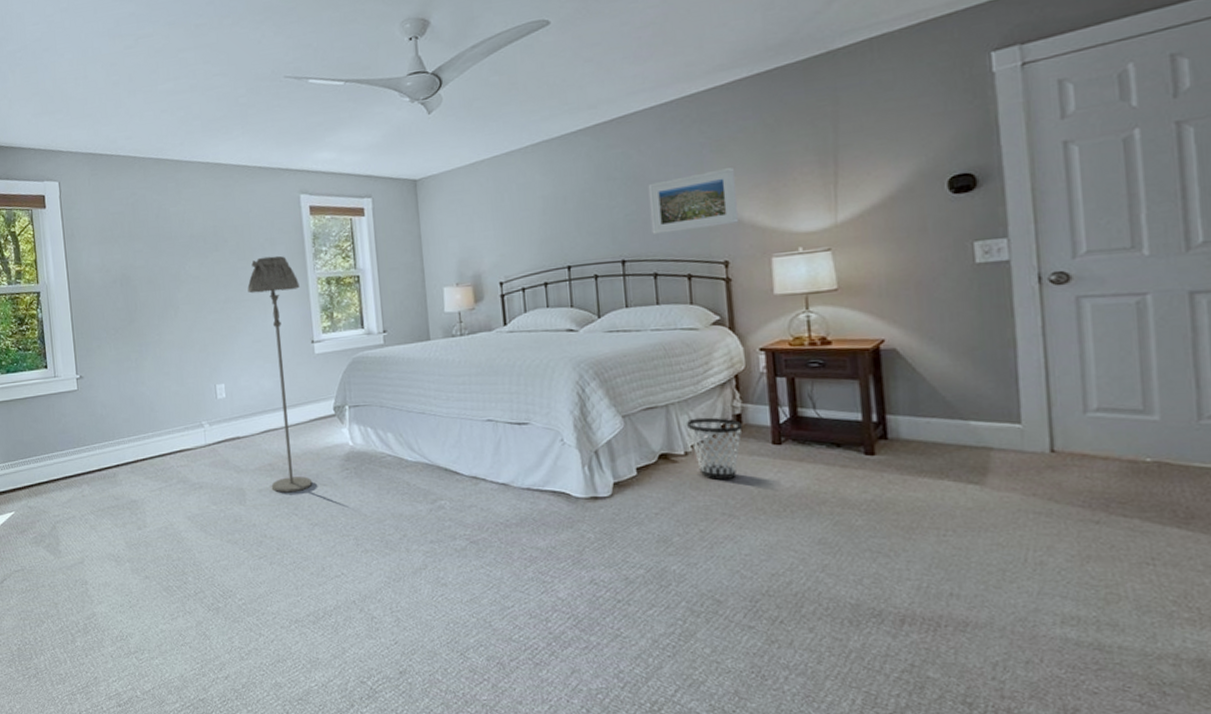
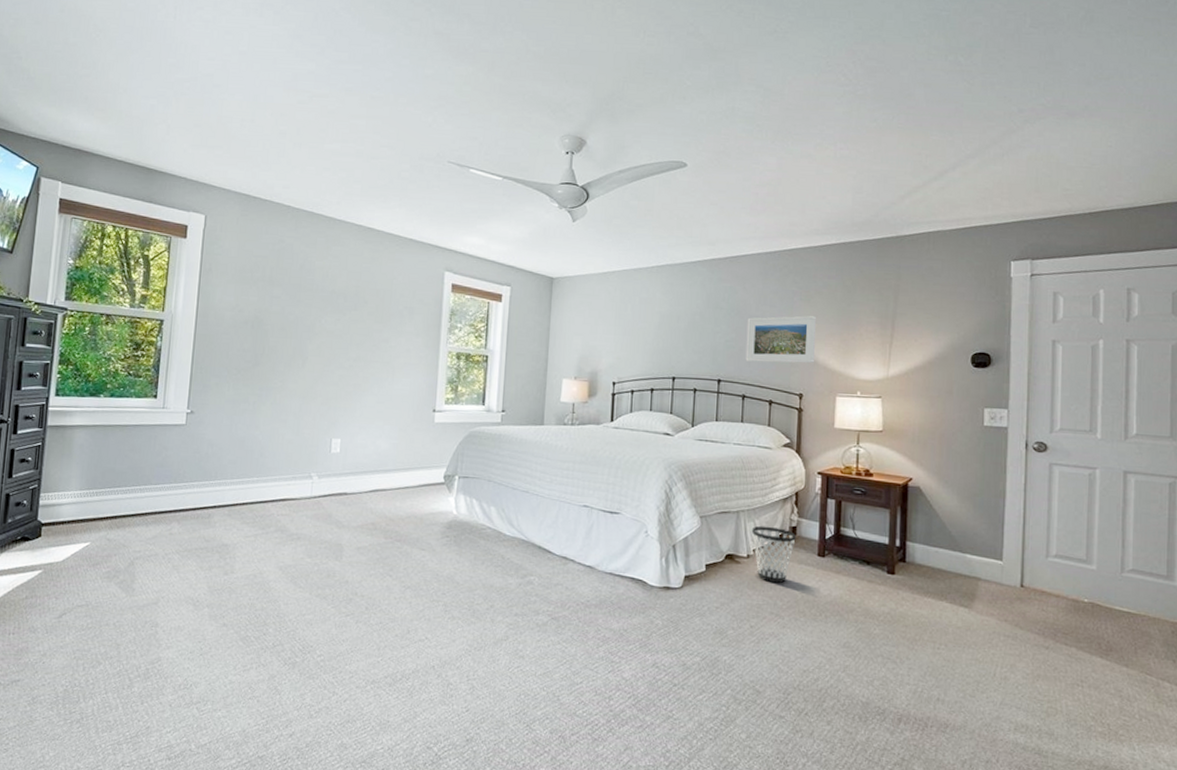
floor lamp: present [247,255,313,493] -> none [370,323,431,554]

